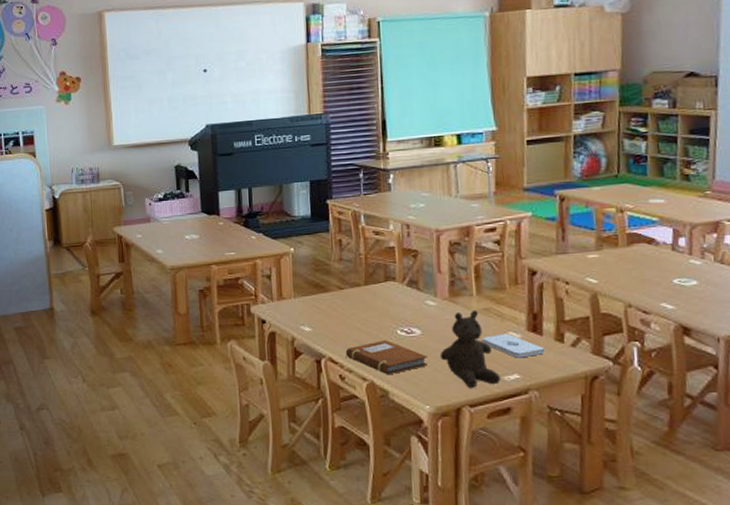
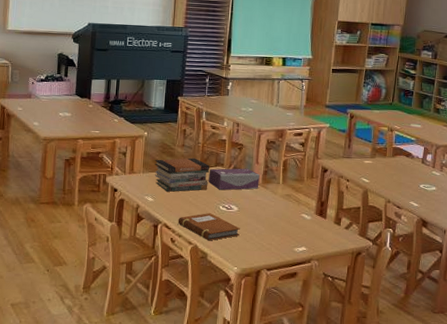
book stack: none [307,273,379,318] -> present [154,158,209,192]
tissue box: none [378,280,446,311] -> present [208,168,260,190]
teddy bear: present [440,309,501,388] -> none [249,195,292,256]
notepad: present [482,333,546,358] -> none [282,215,327,235]

